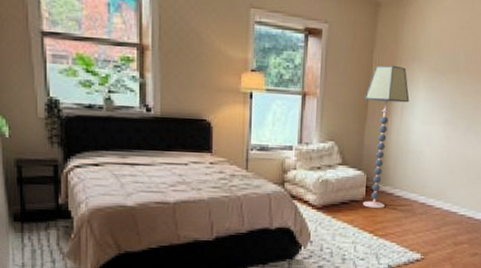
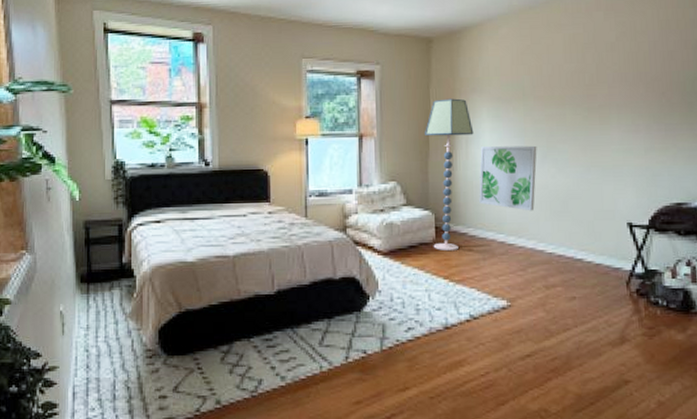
wall art: none [407,115,463,177] -> present [479,145,537,211]

